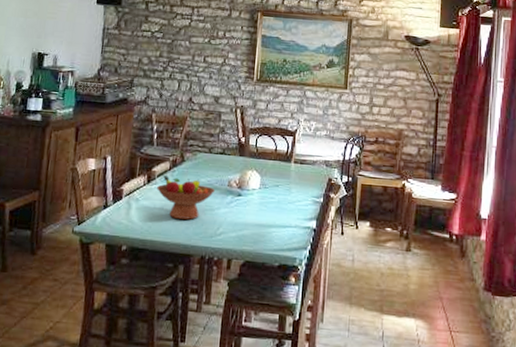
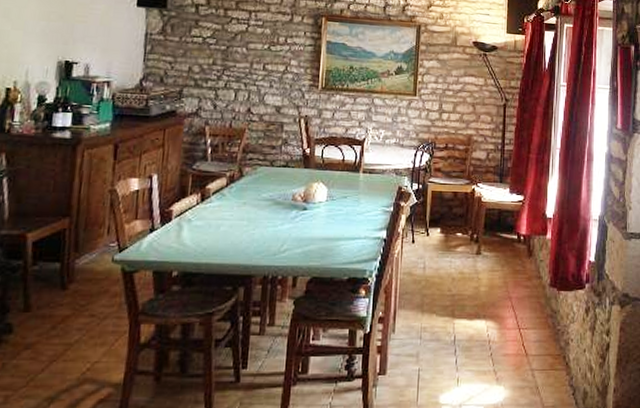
fruit bowl: present [157,175,216,220] -> none [212,193,279,238]

